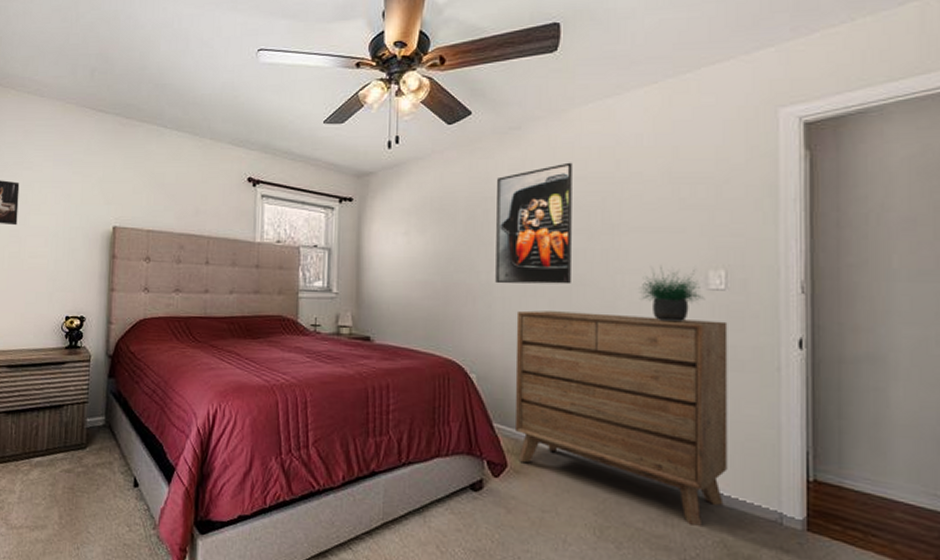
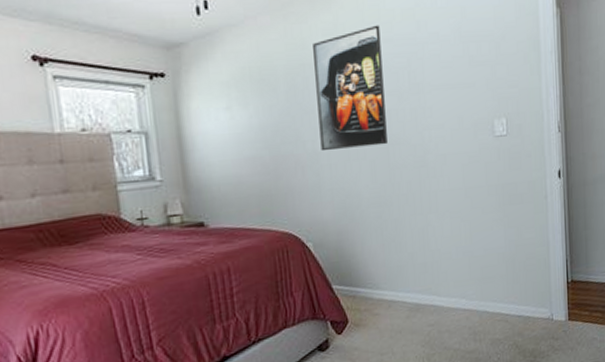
dresser: present [515,310,728,526] -> none [343,162,516,337]
potted plant: present [640,266,706,323] -> none [444,119,493,170]

